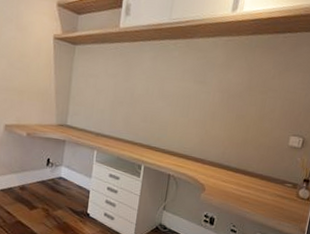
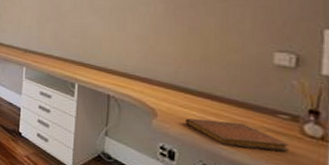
notebook: none [224,190,289,211] -> present [184,118,289,152]

